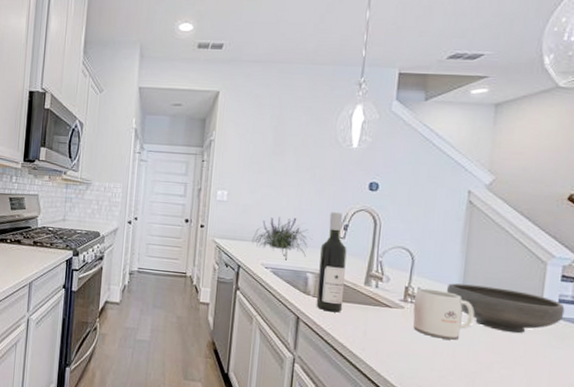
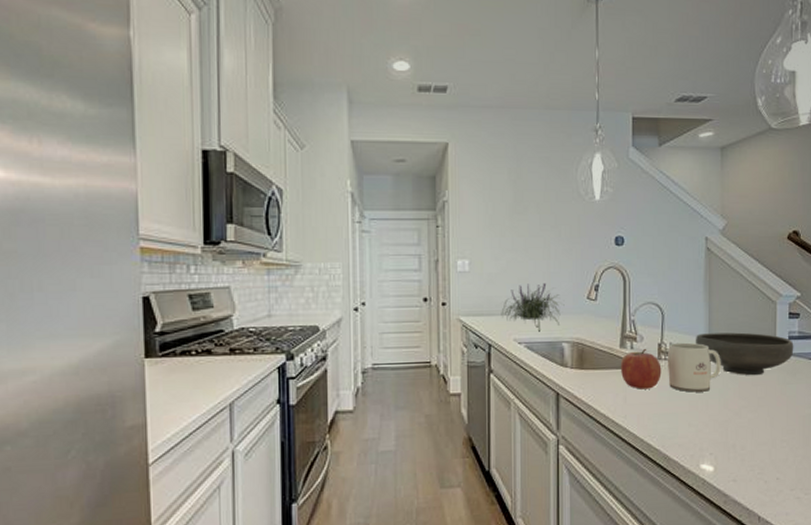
bottle: present [316,212,347,313] -> none [573,272,601,382]
fruit: none [362,290,407,328] -> present [620,349,662,389]

